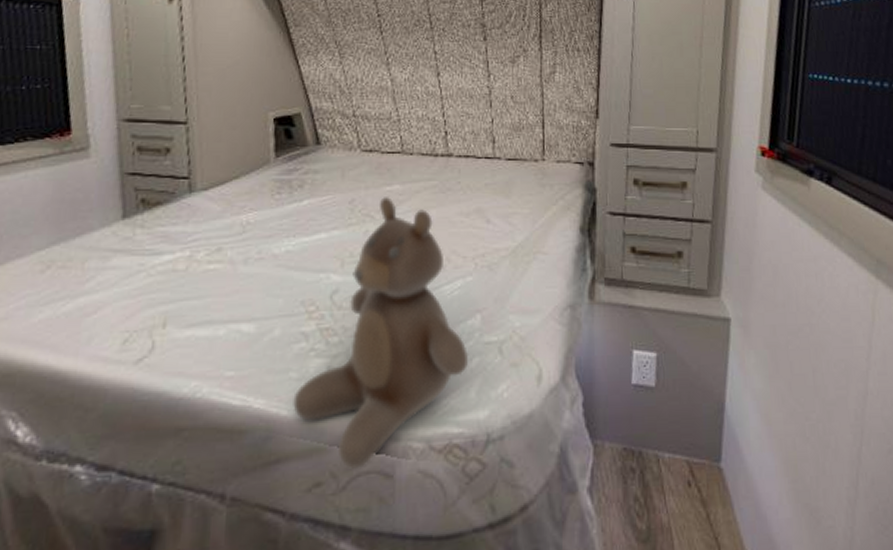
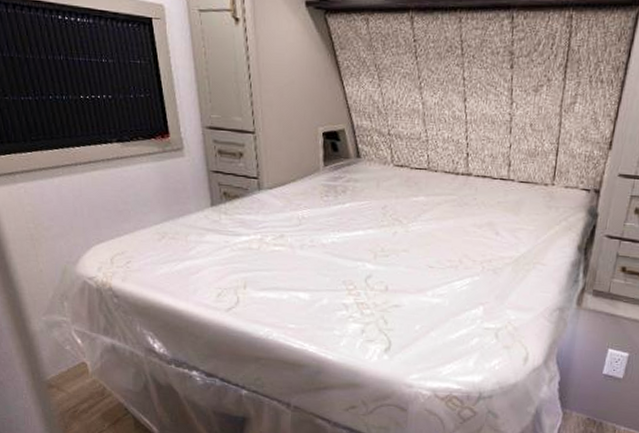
teddy bear: present [293,197,469,469] -> none [336,206,471,401]

